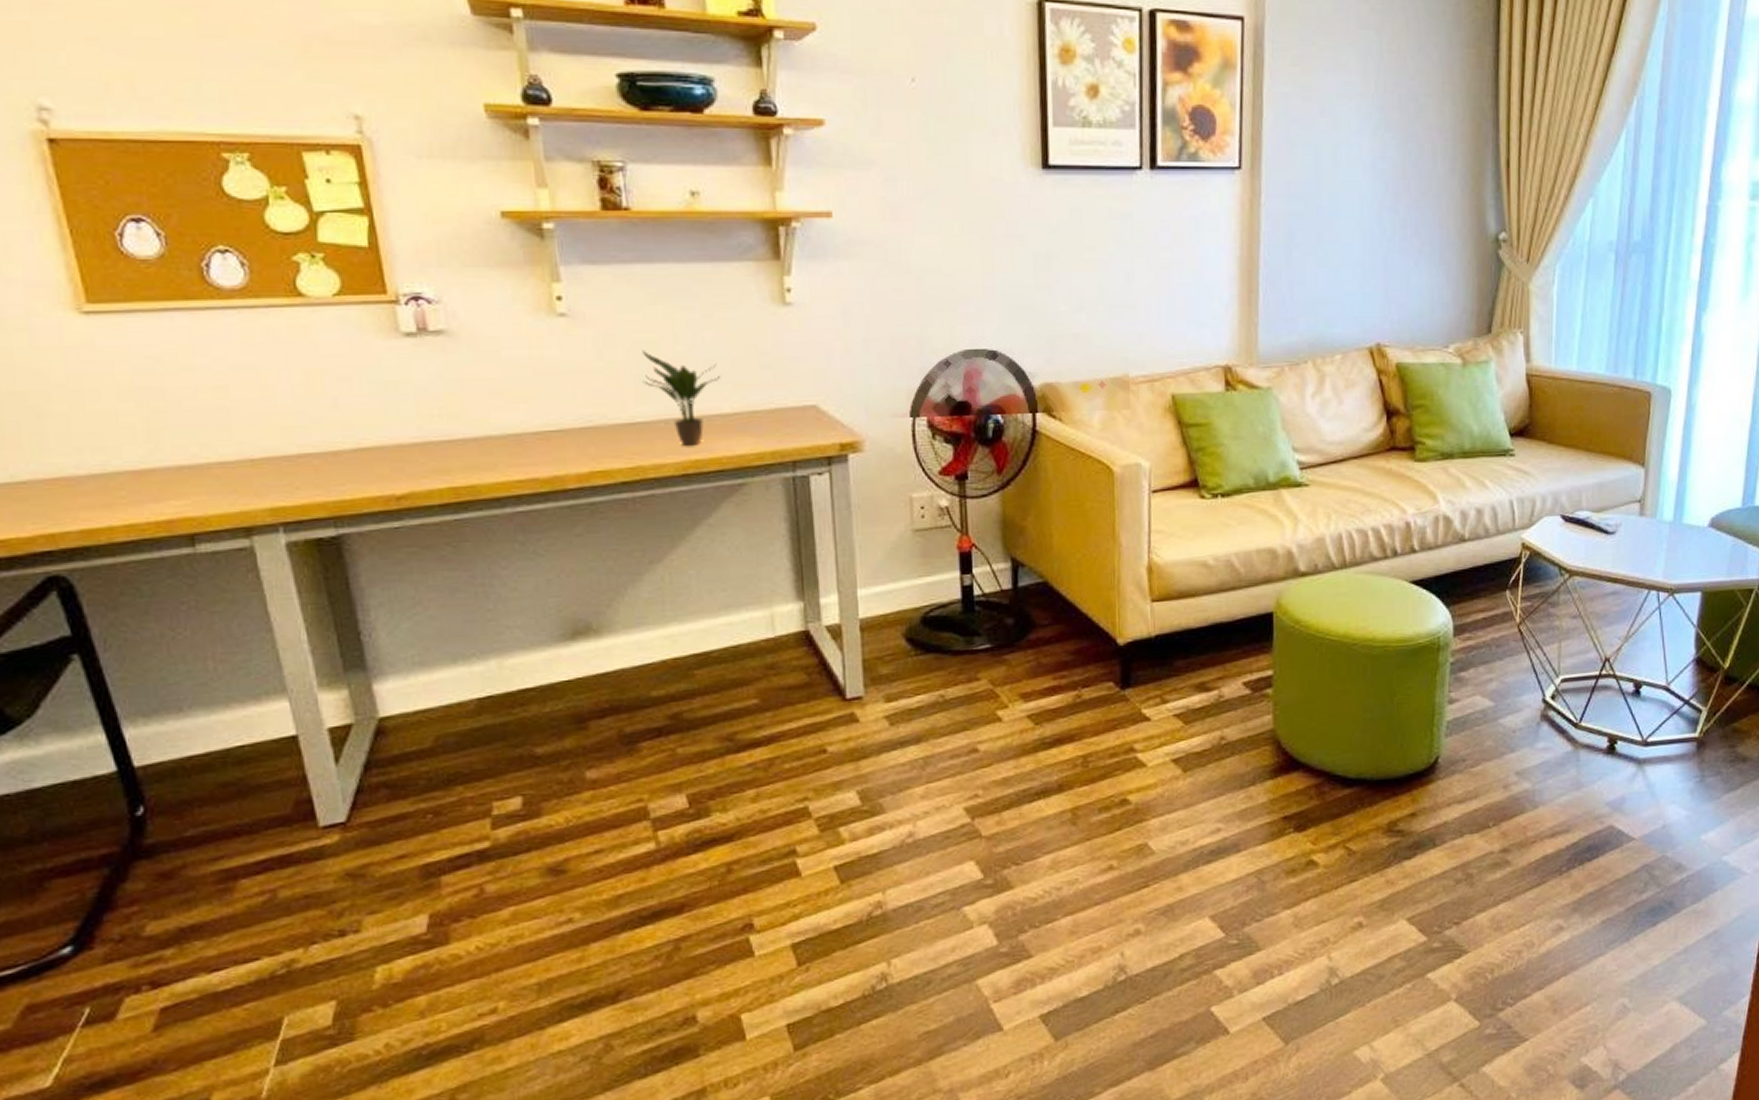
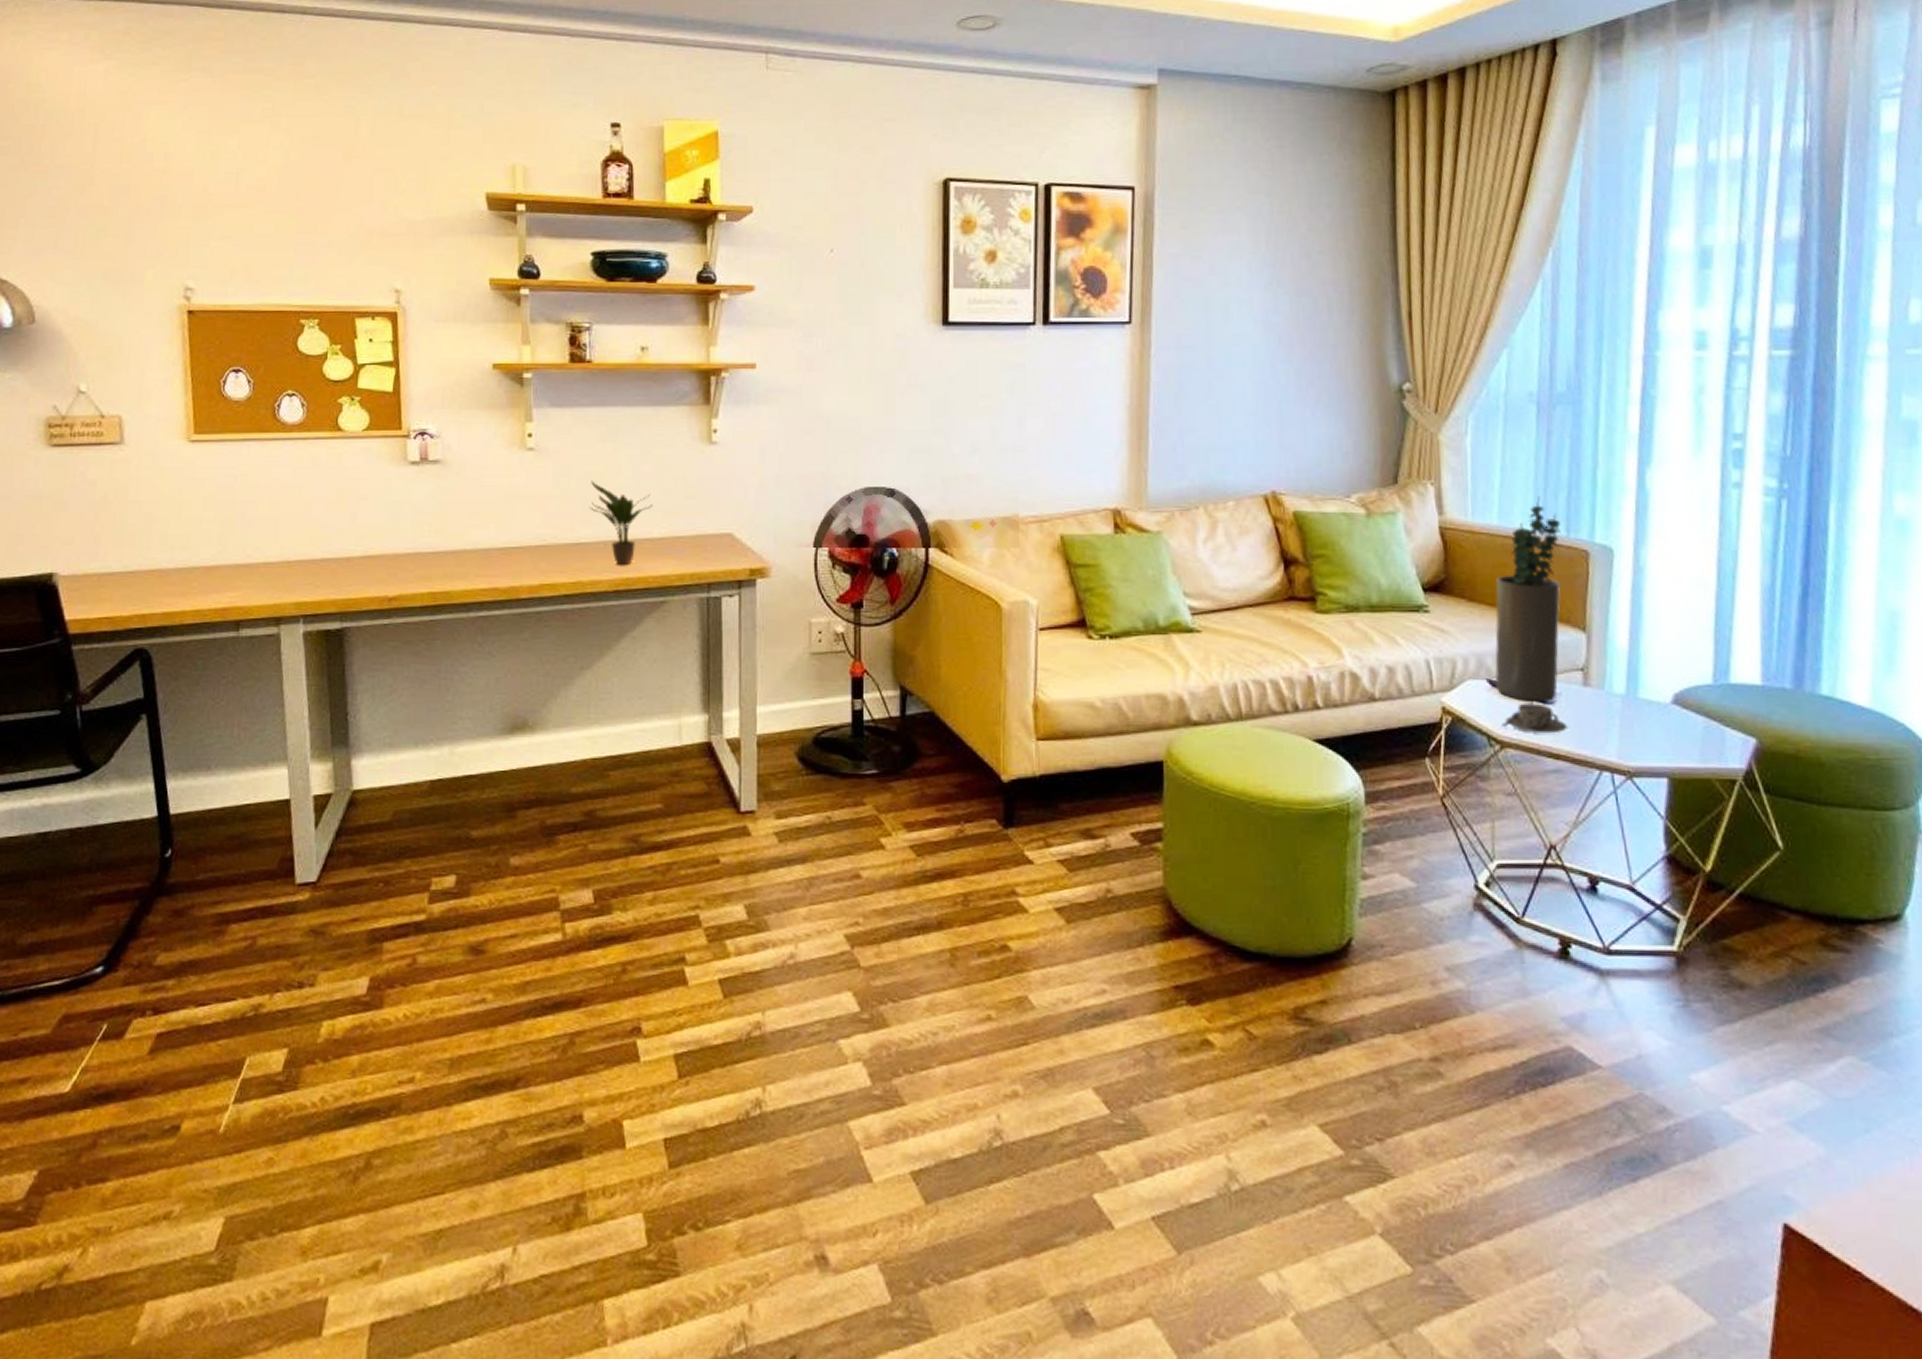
vase: none [1568,341,1629,534] -> present [1495,495,1561,703]
teacup: none [1571,534,1625,561] -> present [1502,703,1568,734]

